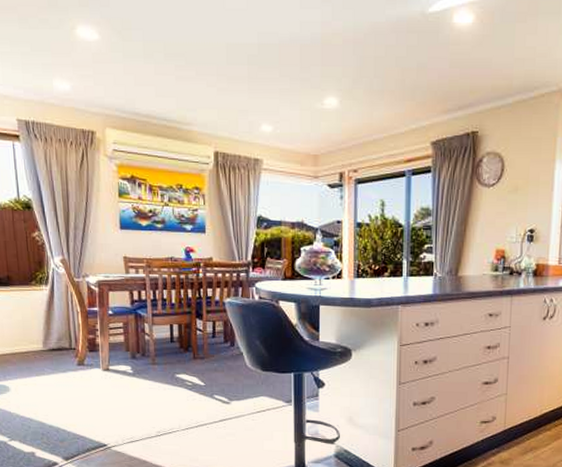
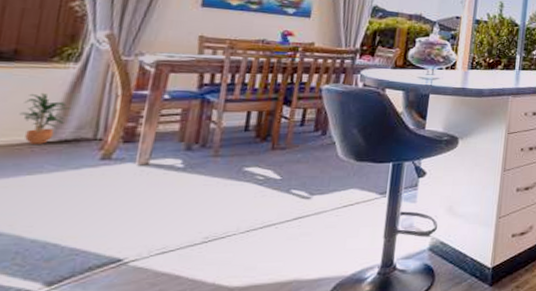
potted plant: none [21,311,52,352] -> present [19,93,72,144]

